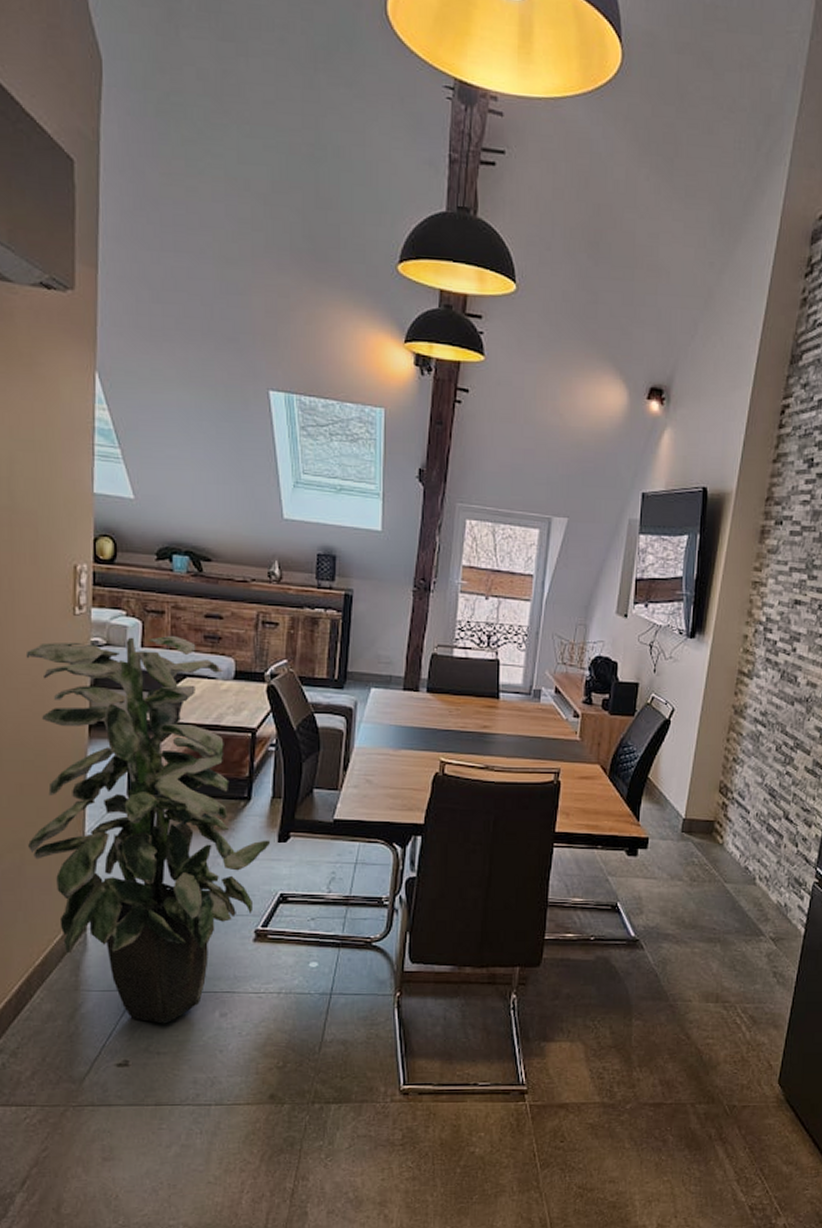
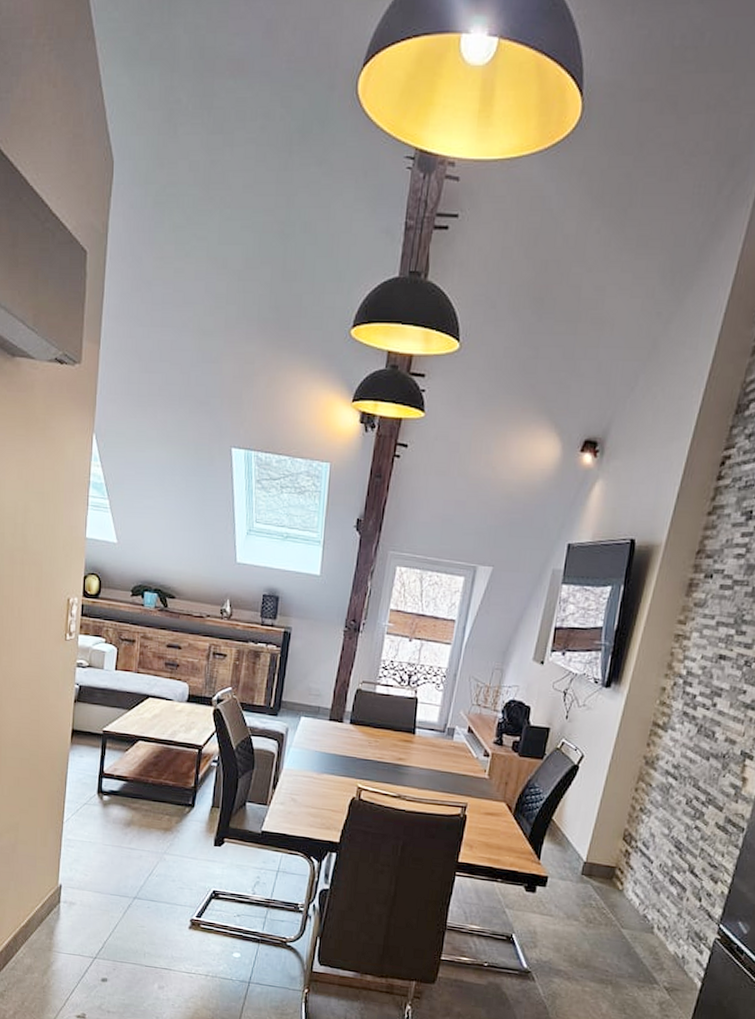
indoor plant: present [25,636,271,1024] -> none [21,661,208,988]

